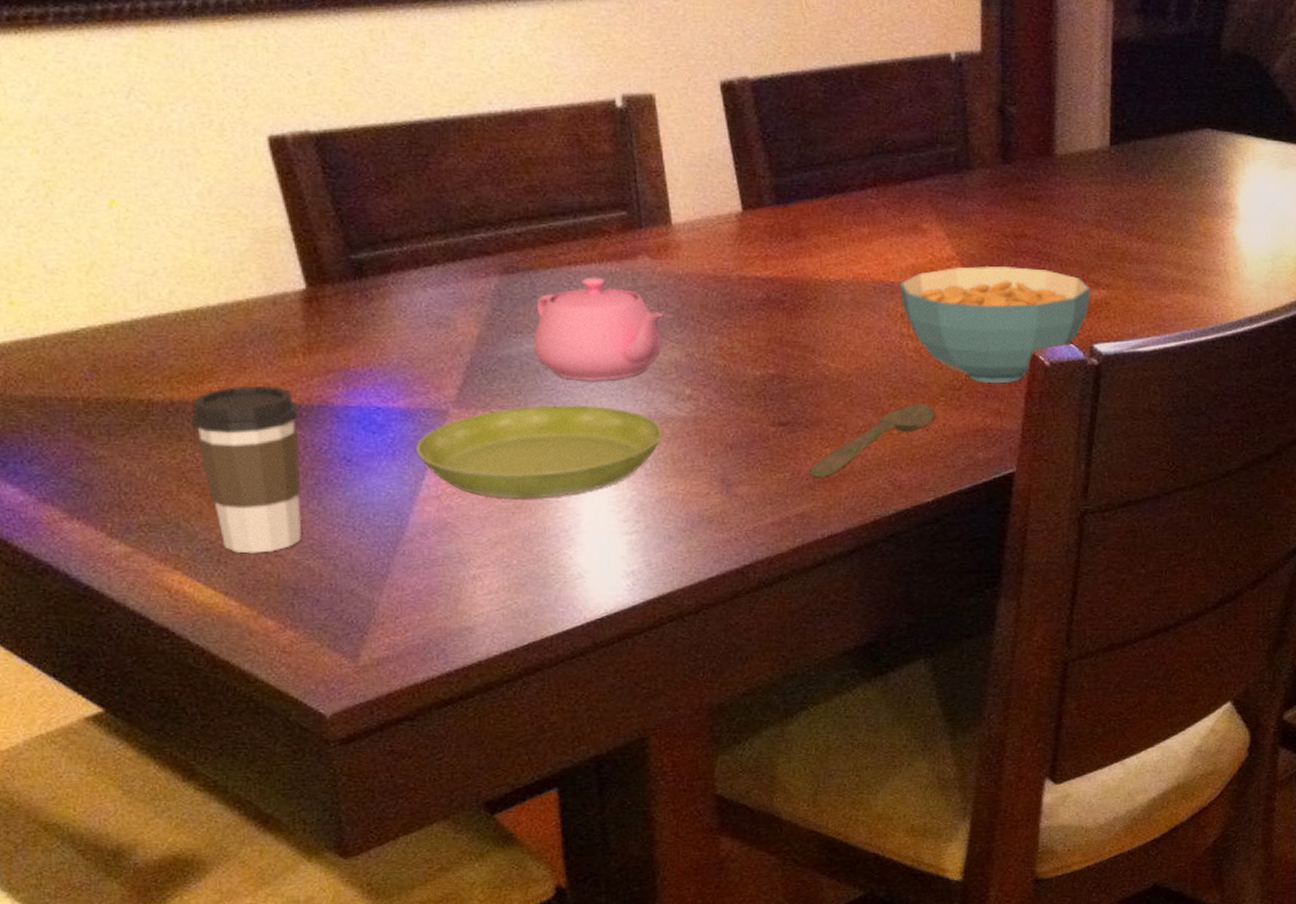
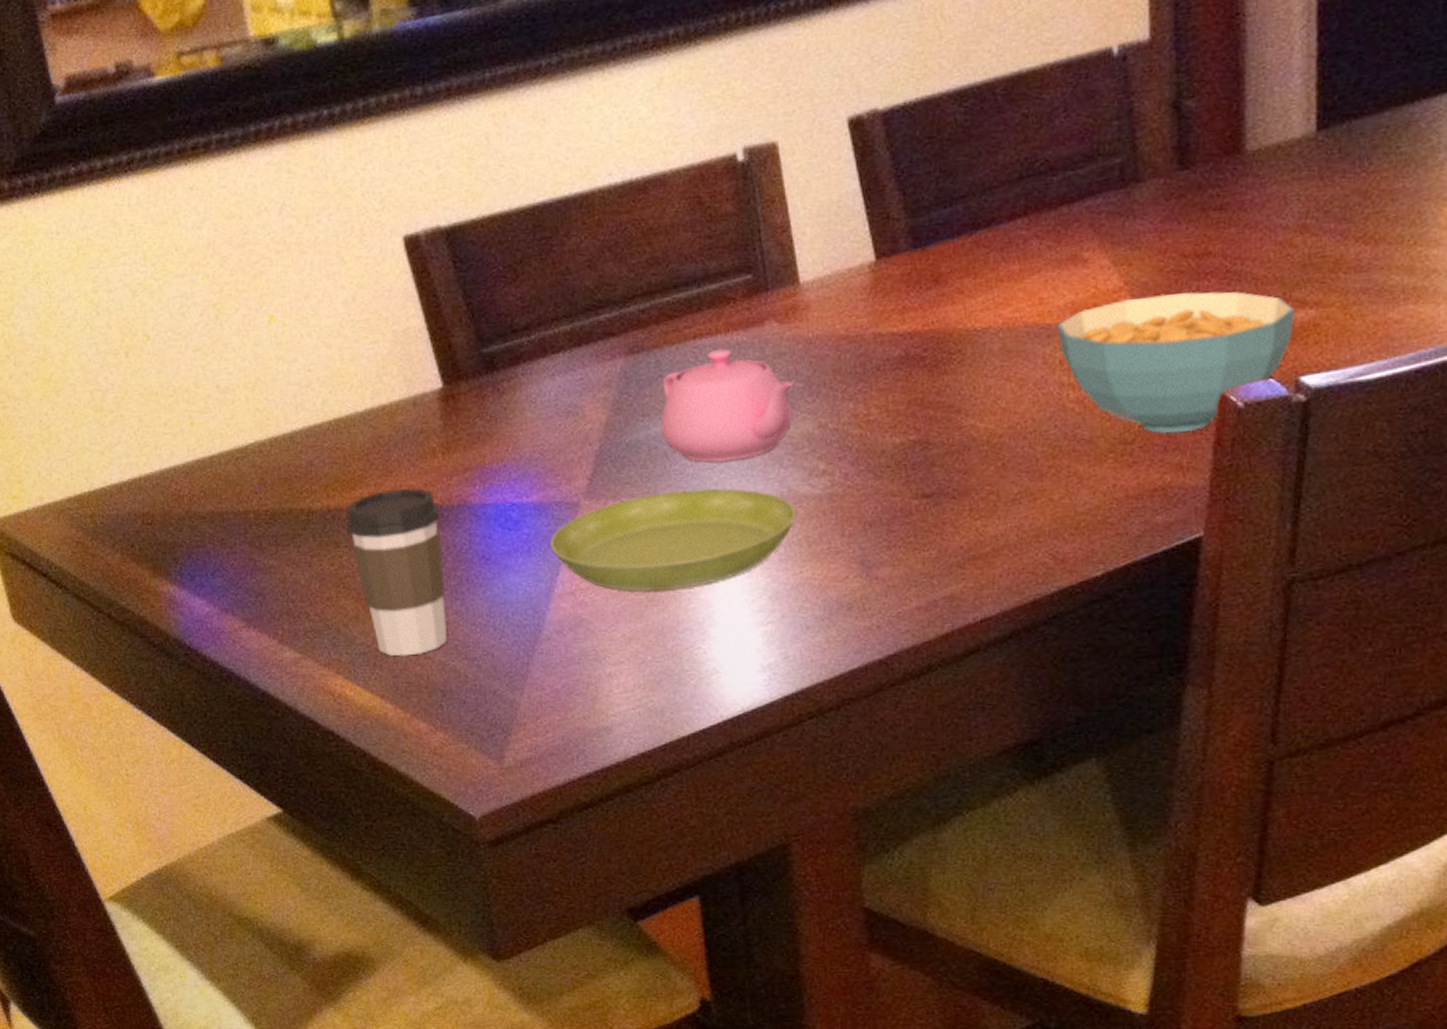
spoon: present [809,403,935,477] -> none [957,462,1103,554]

